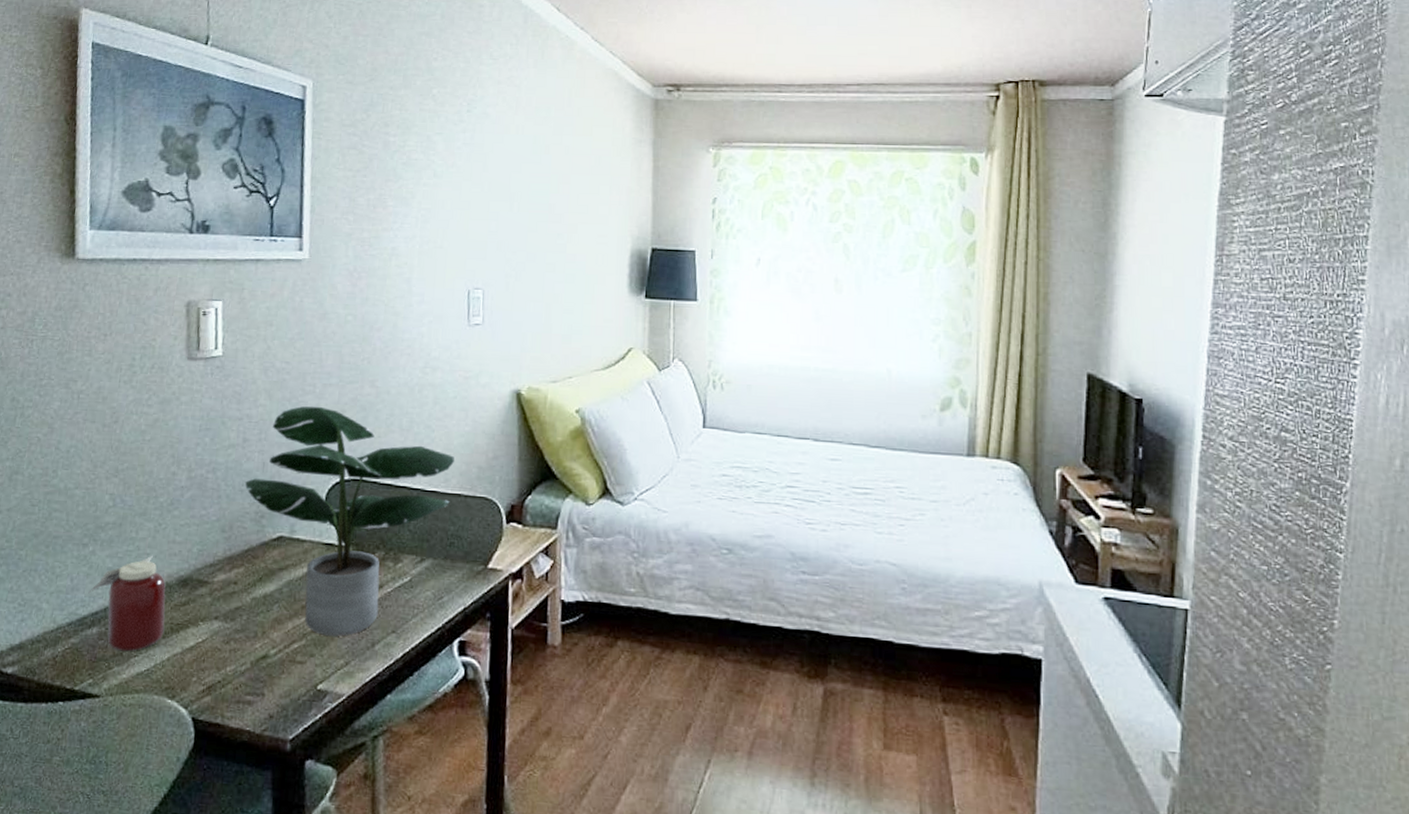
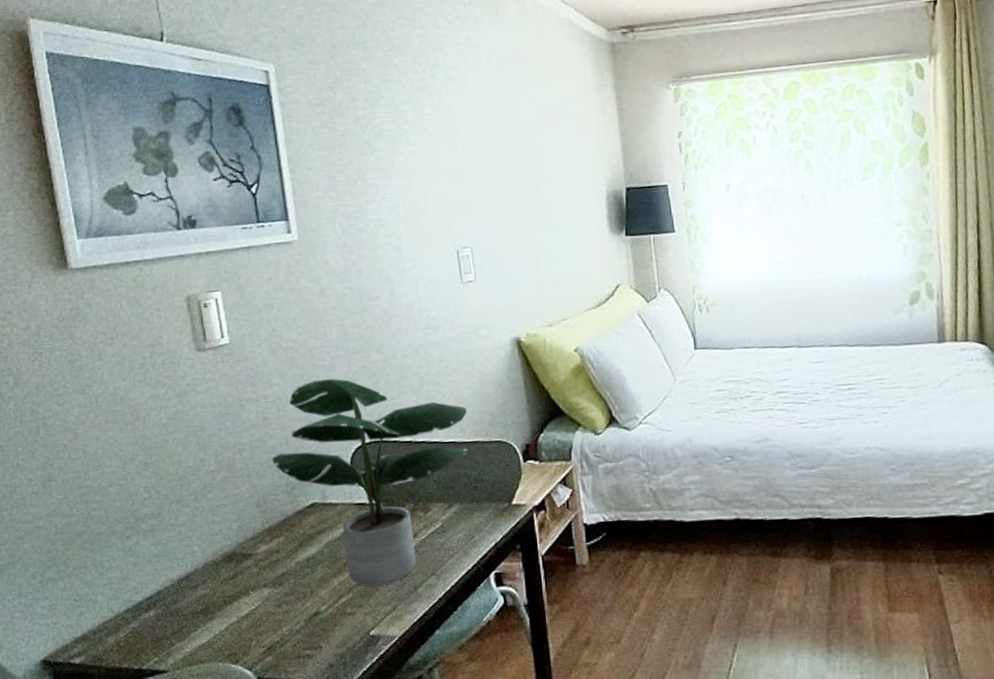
jar: present [88,555,166,652] -> none [139,537,218,629]

